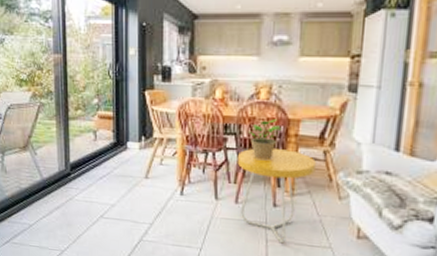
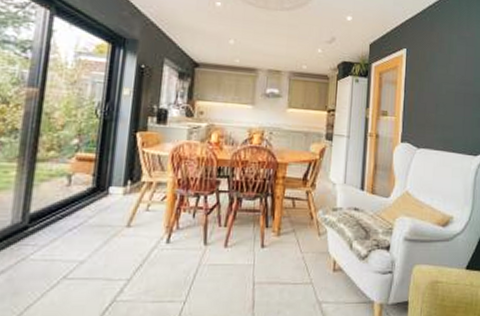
side table: present [237,149,316,244] -> none [228,191,300,285]
potted plant: present [249,119,281,161] -> none [241,163,271,202]

